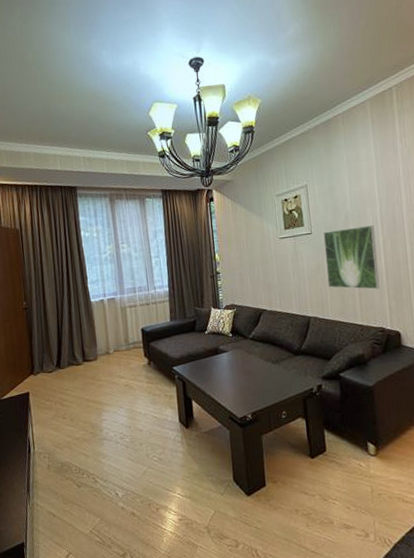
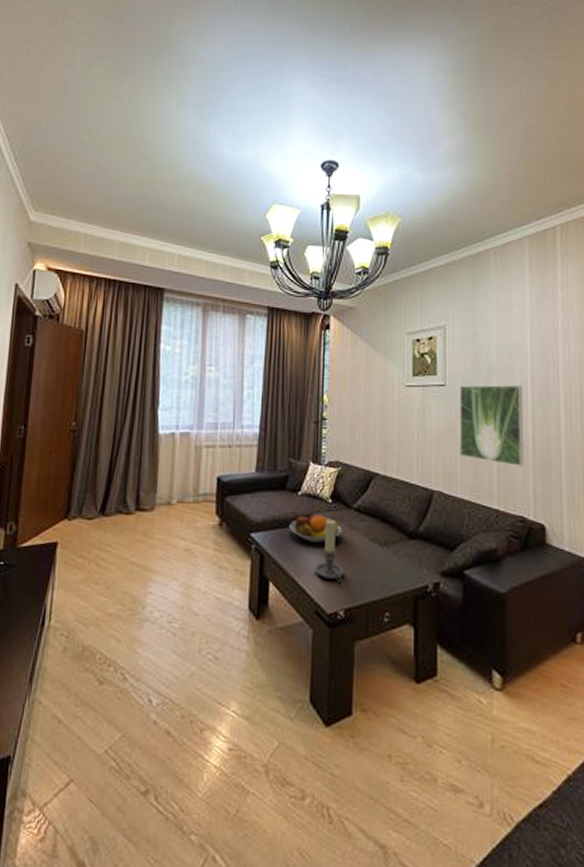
fruit bowl: none [202,345,243,368] -> present [289,512,343,543]
candle holder: none [225,349,249,394] -> present [315,520,345,582]

